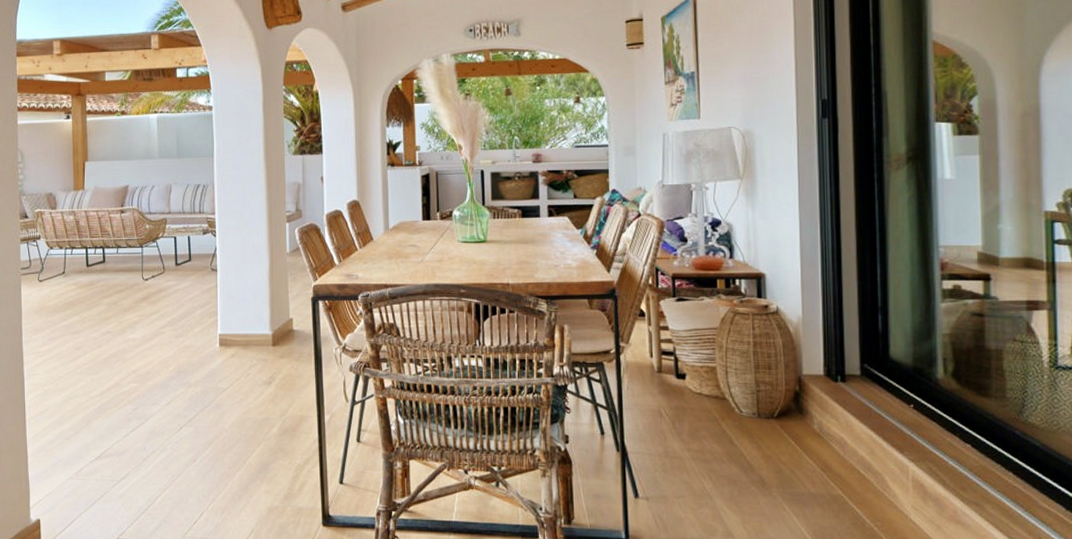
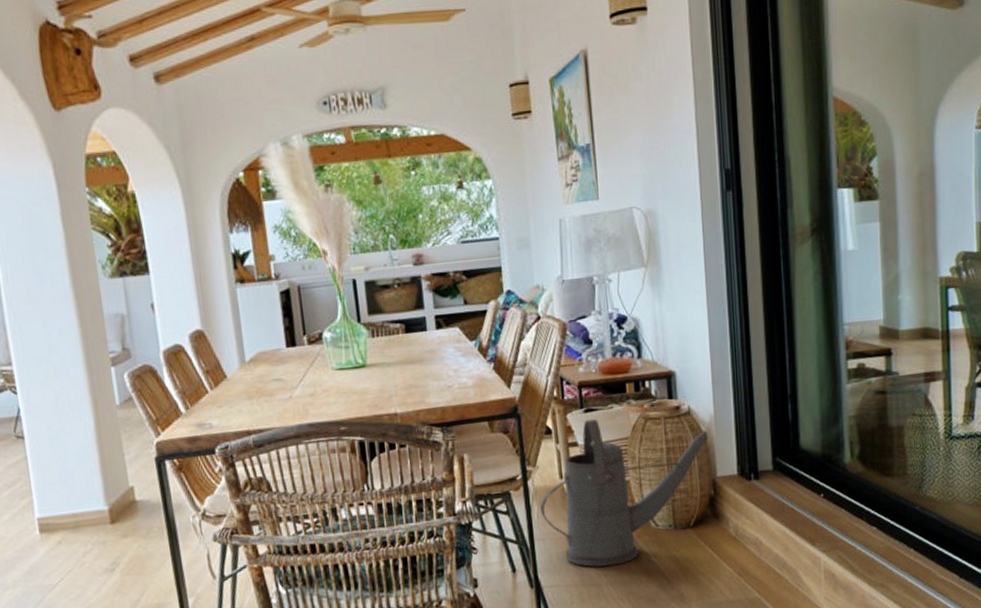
watering can: none [630,308,796,443] -> present [540,419,709,567]

